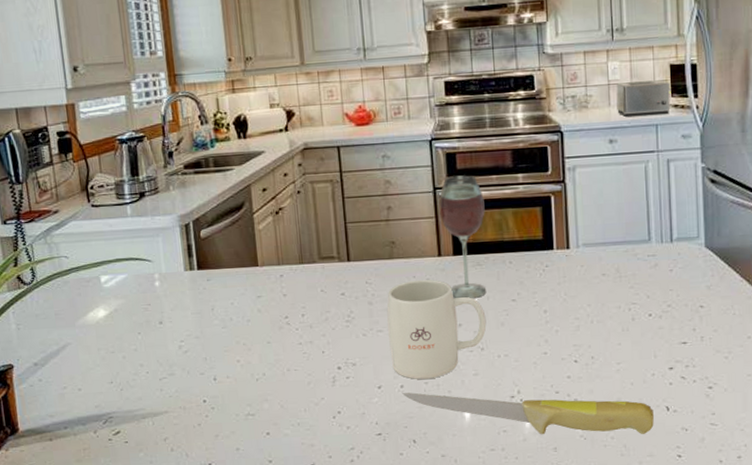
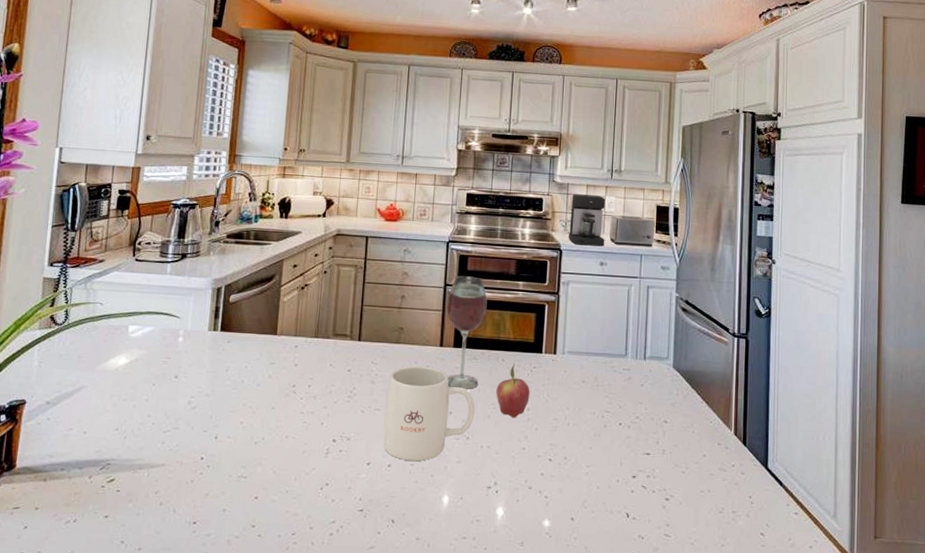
kitchen knife: present [402,392,654,435] -> none [388,471,615,538]
fruit: none [507,264,545,323] -> present [496,363,530,418]
coffee maker: none [568,62,612,124] -> present [569,194,606,247]

